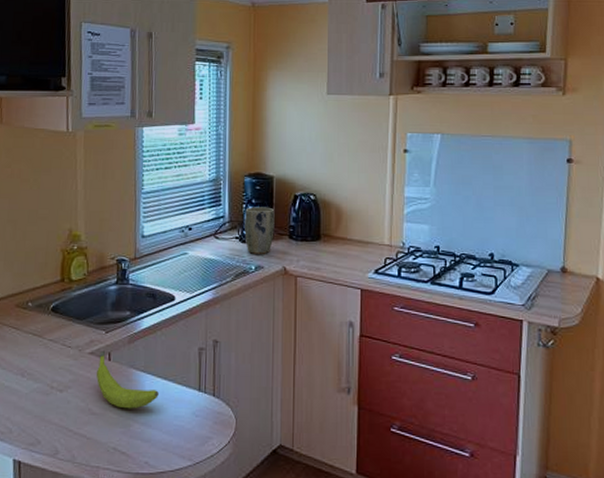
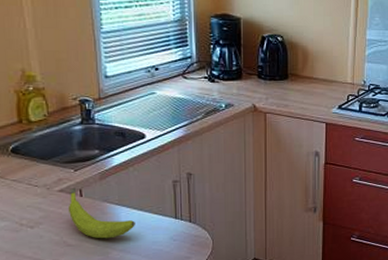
plant pot: present [244,207,275,254] -> none [213,47,243,93]

